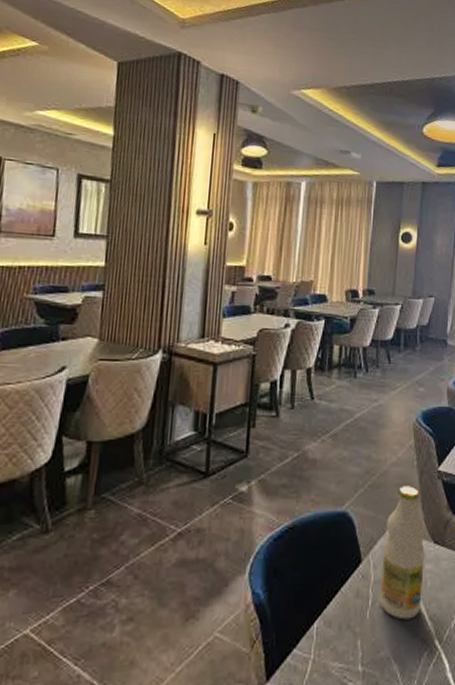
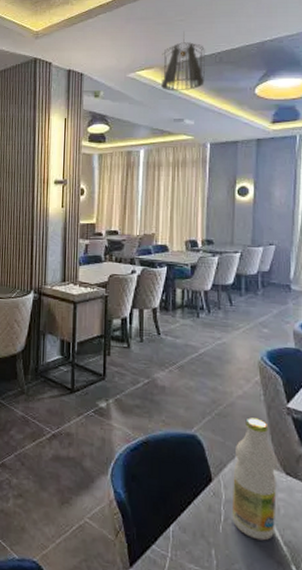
pendant light: none [328,53,376,120] -> present [161,32,205,91]

